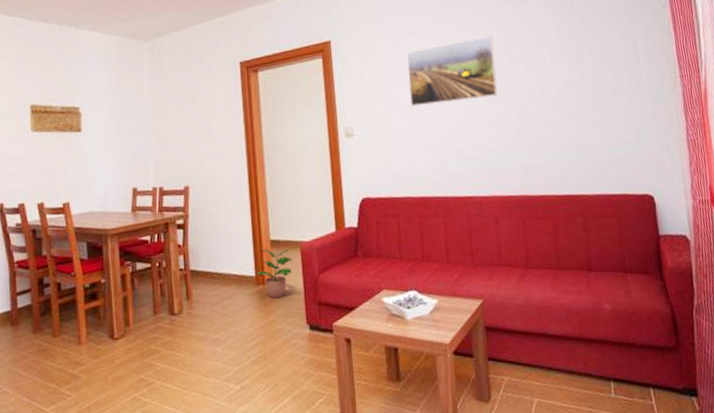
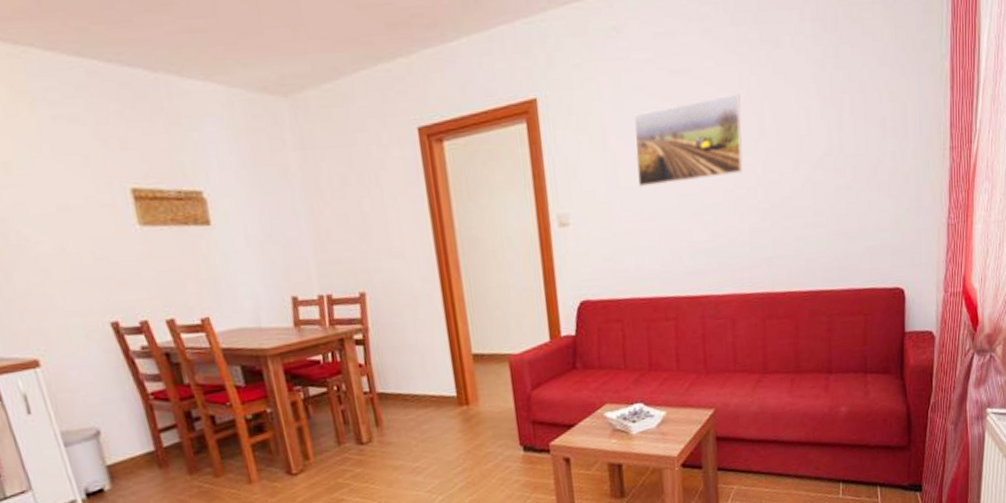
potted plant: present [256,249,292,299] -> none [458,364,500,420]

